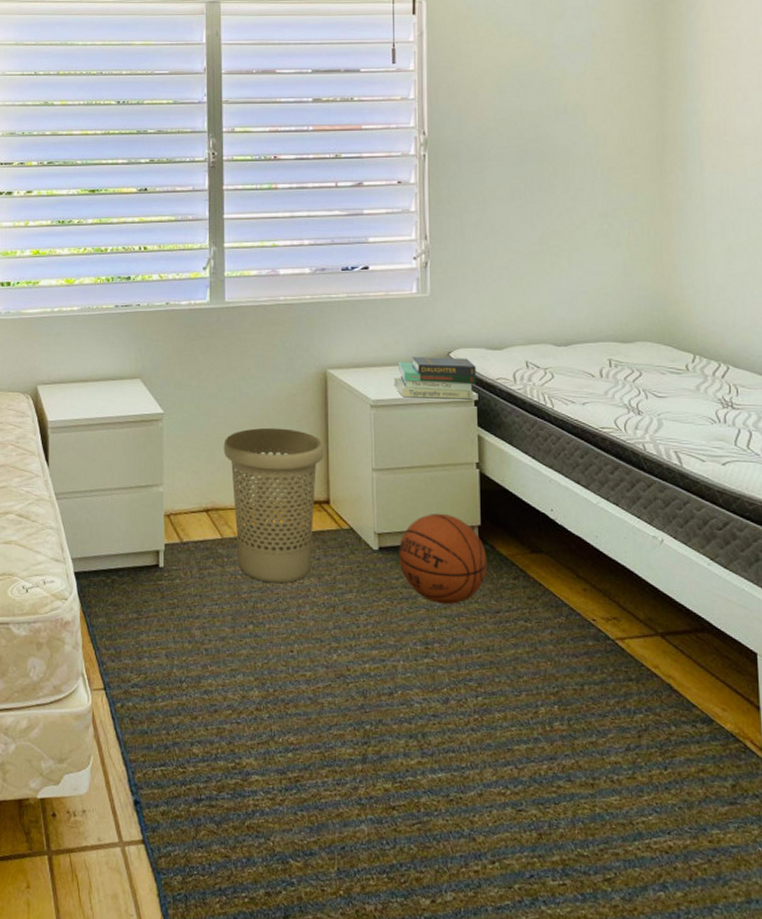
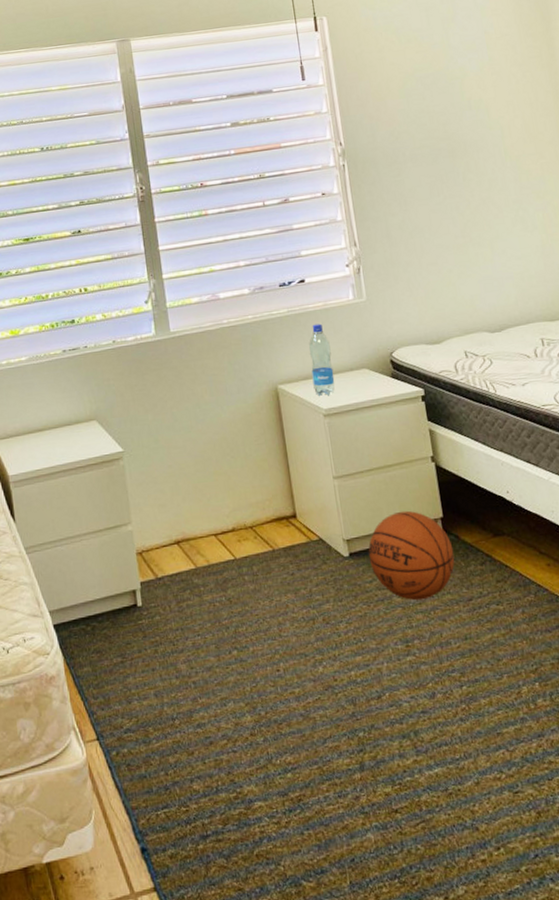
trash bin: present [223,427,325,584] -> none [186,449,287,606]
bottle: none [364,313,387,387] -> present [309,324,335,396]
books: present [393,356,477,400] -> none [342,355,421,403]

